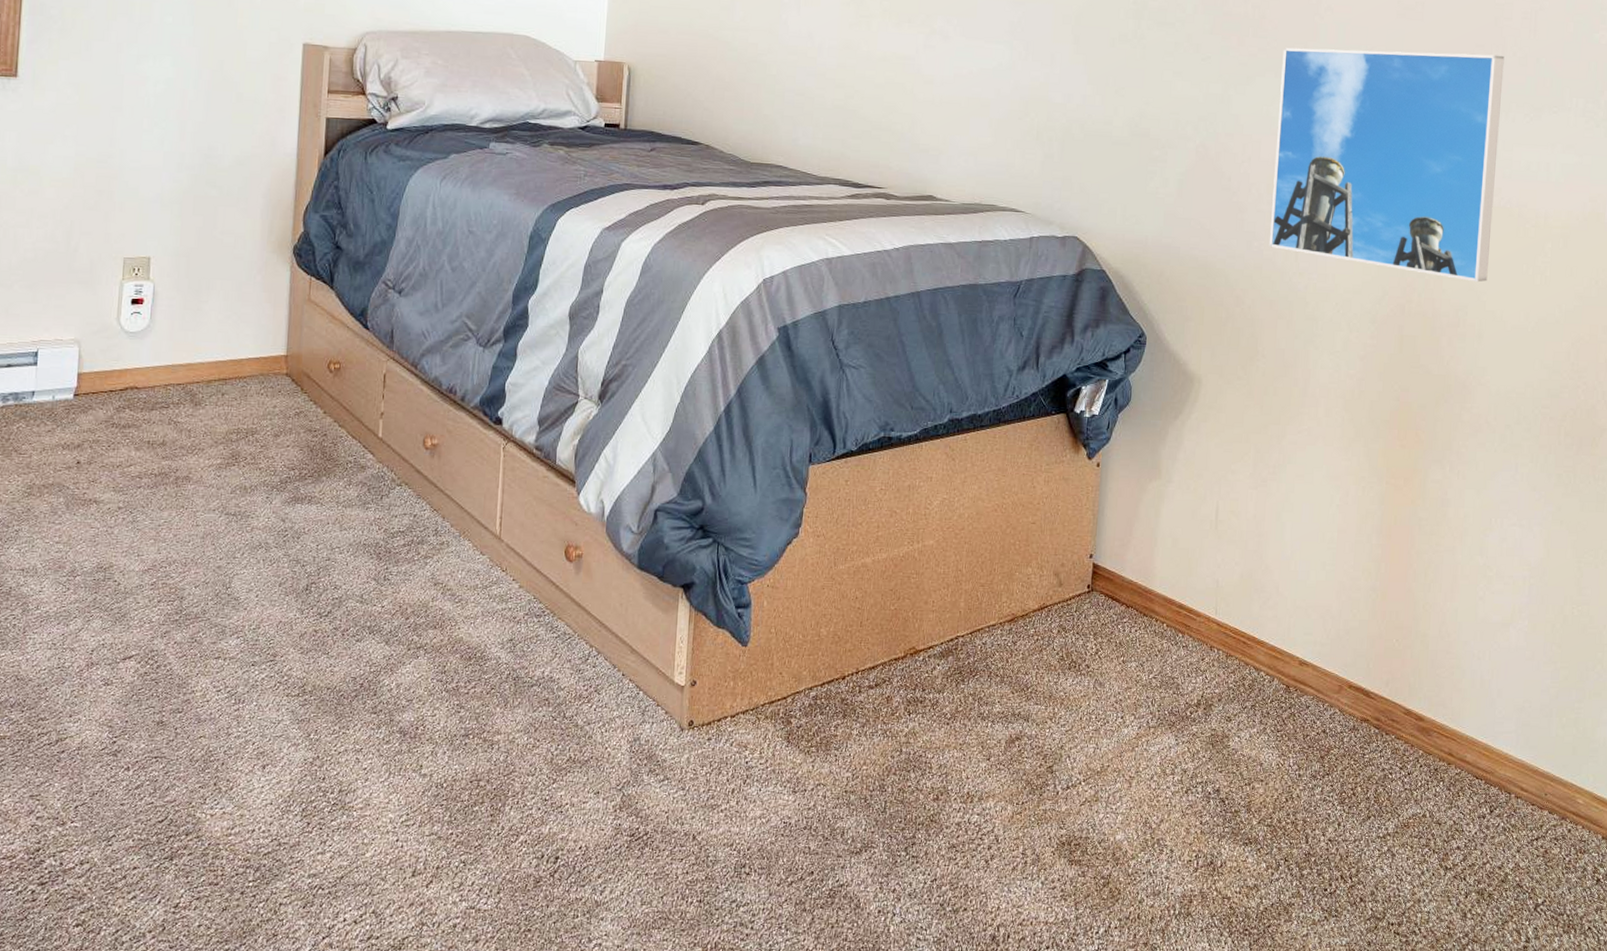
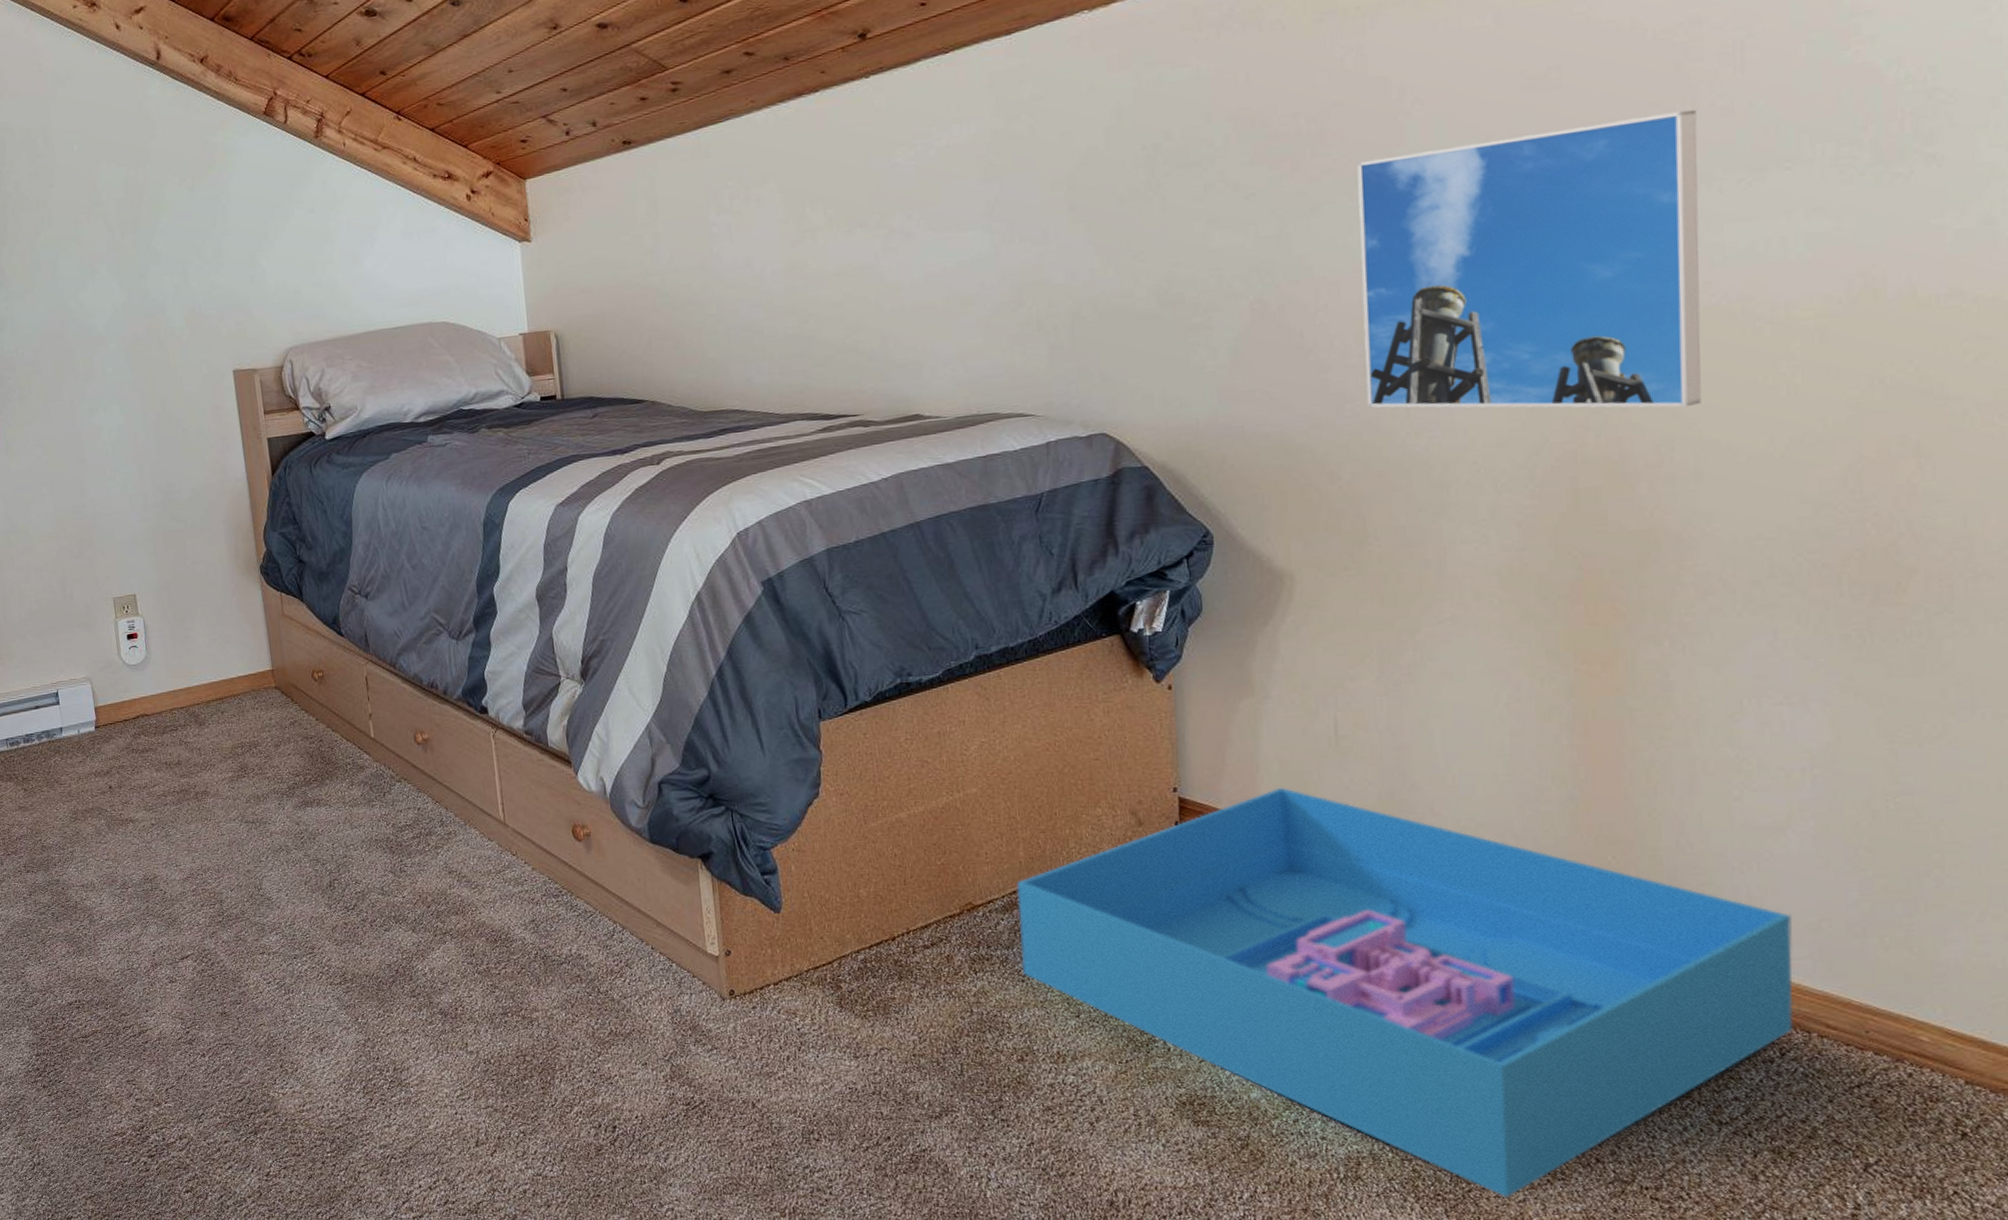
storage bin: none [948,561,1508,932] -> present [1016,787,1794,1198]

